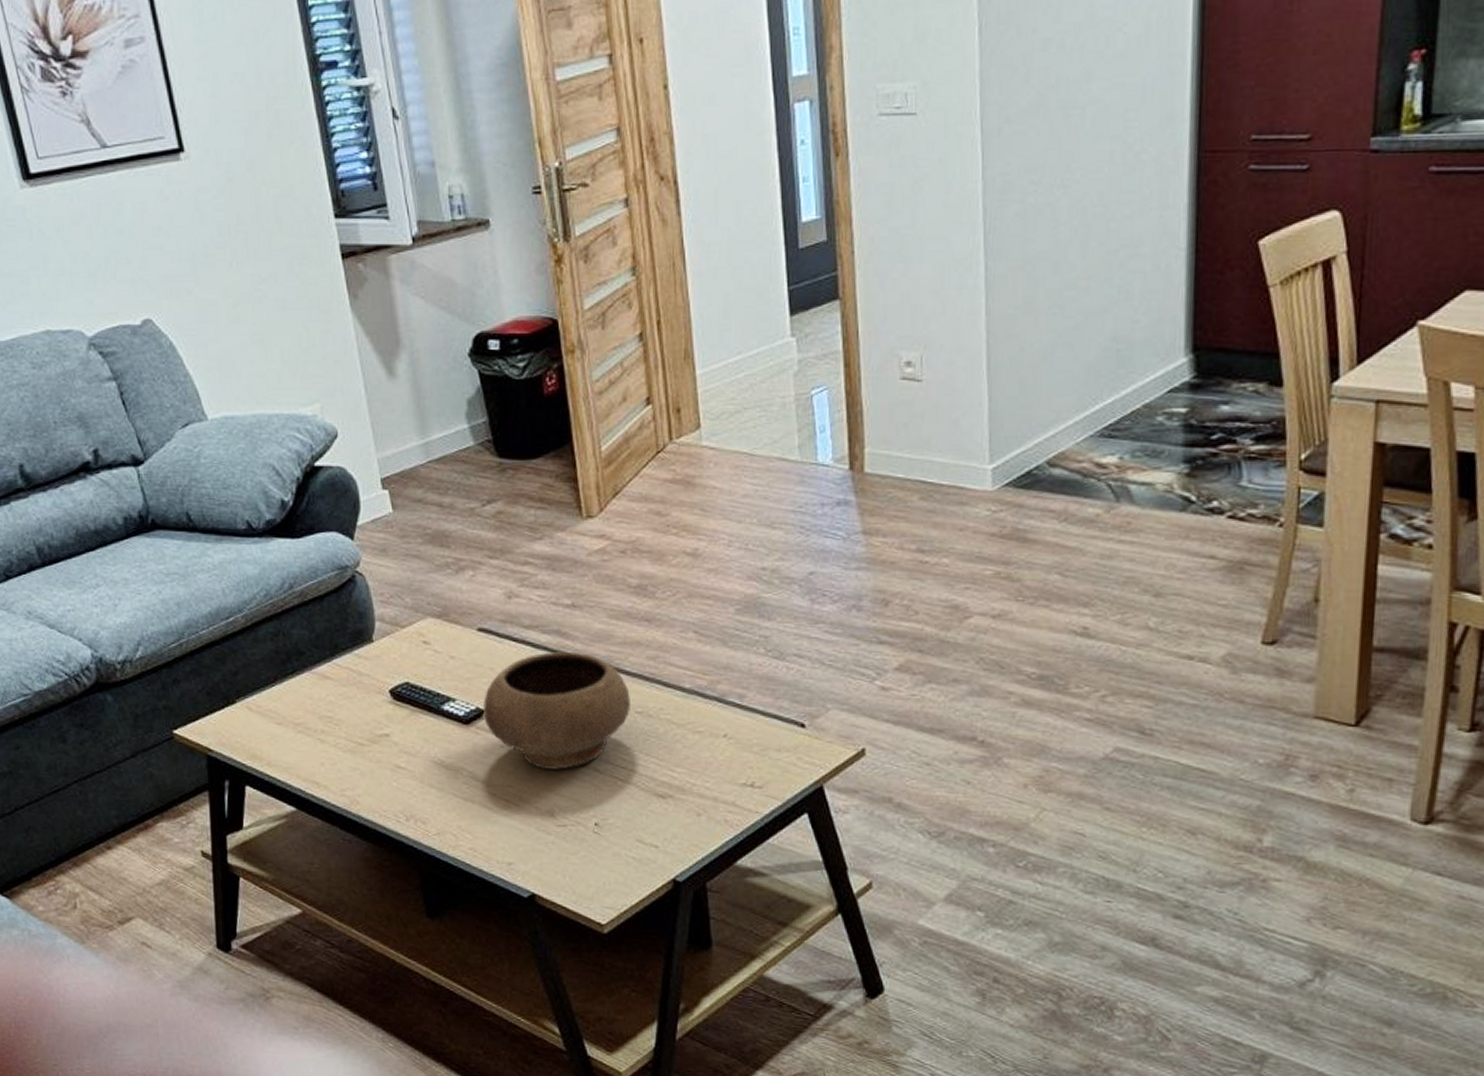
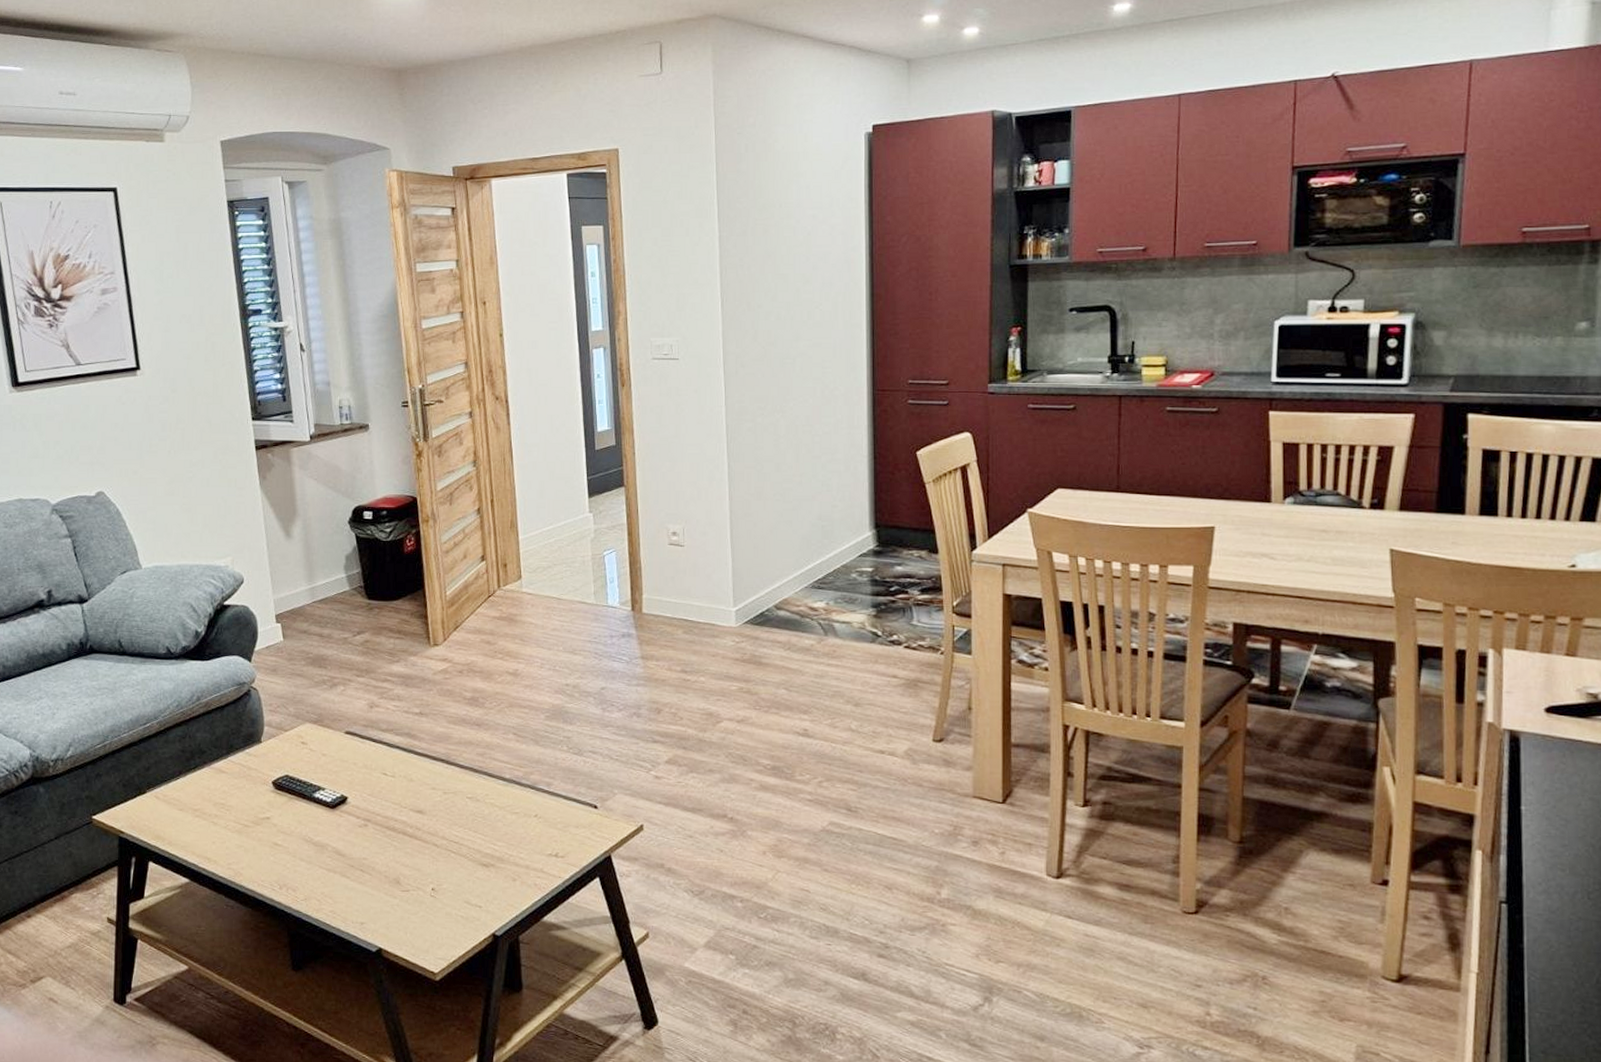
bowl: present [483,651,630,771] -> none [347,749,463,846]

